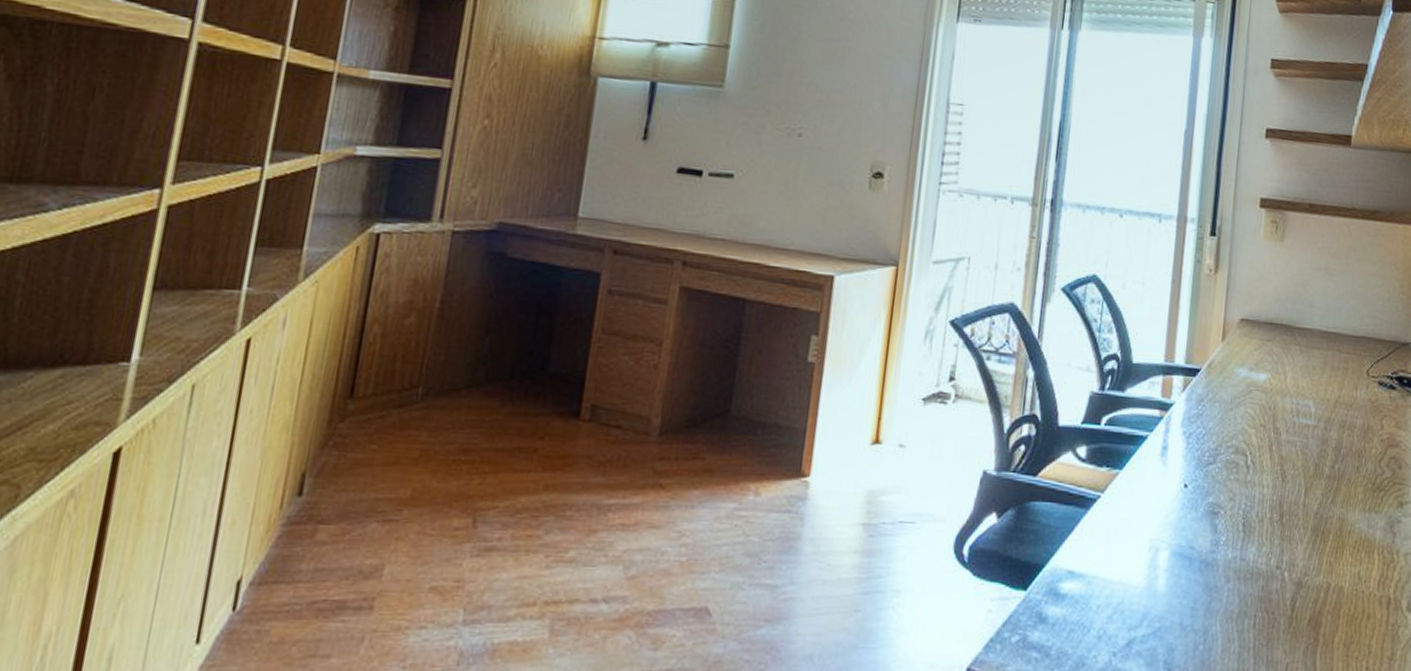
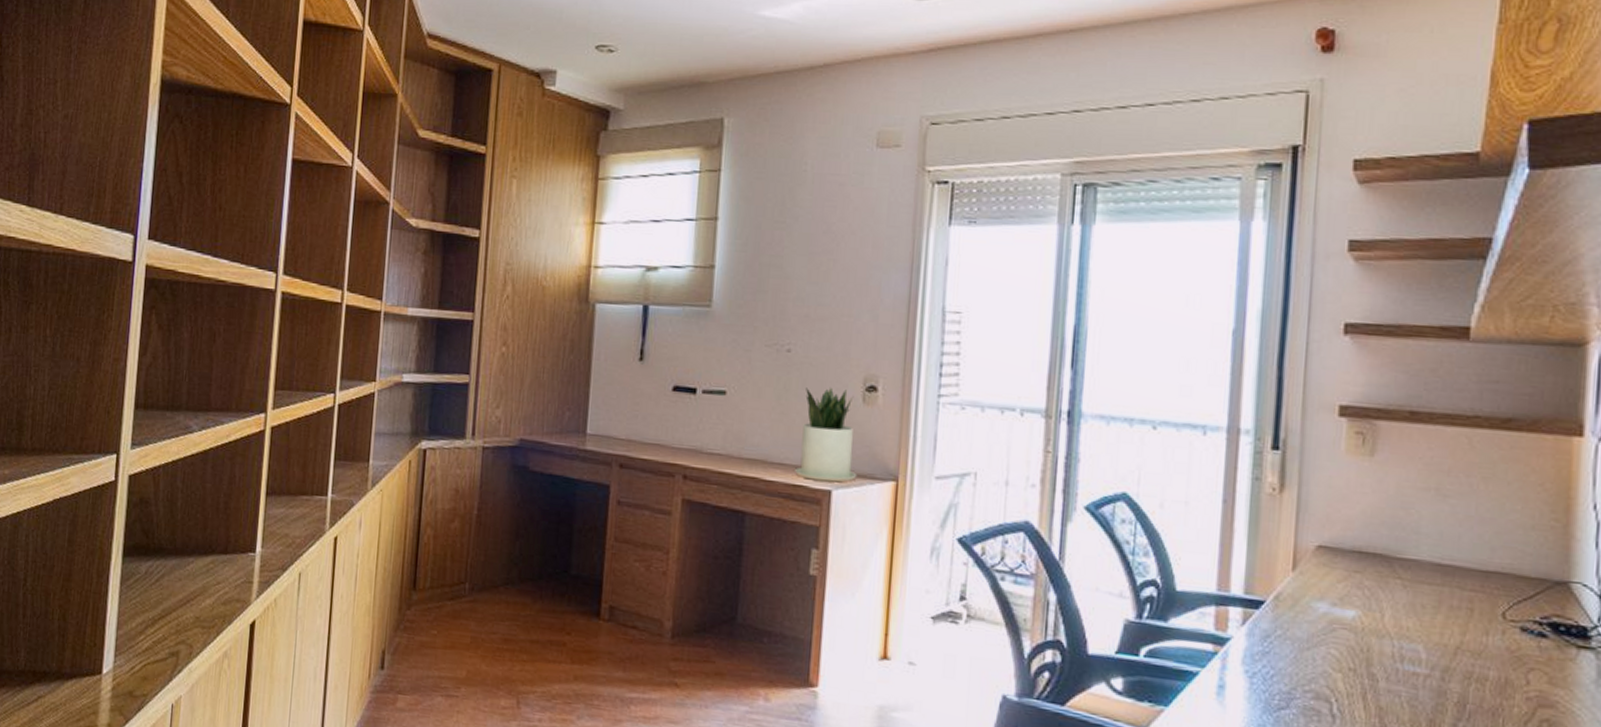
planter: none [799,172,861,268] -> present [795,387,858,483]

